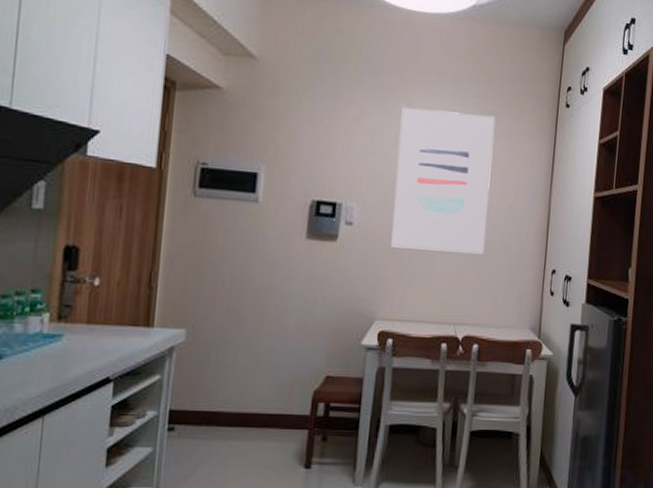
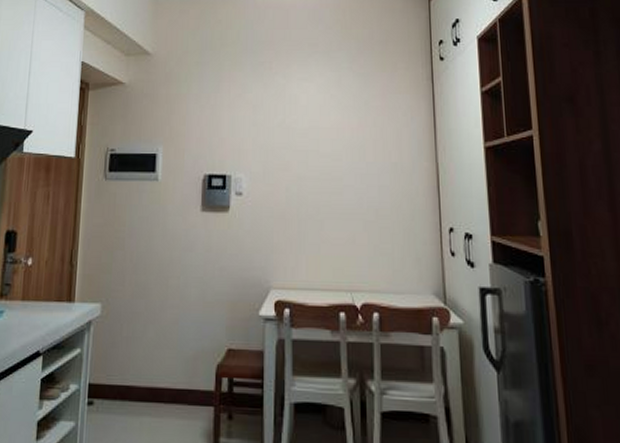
wall art: present [391,107,496,254] -> none [279,78,373,216]

